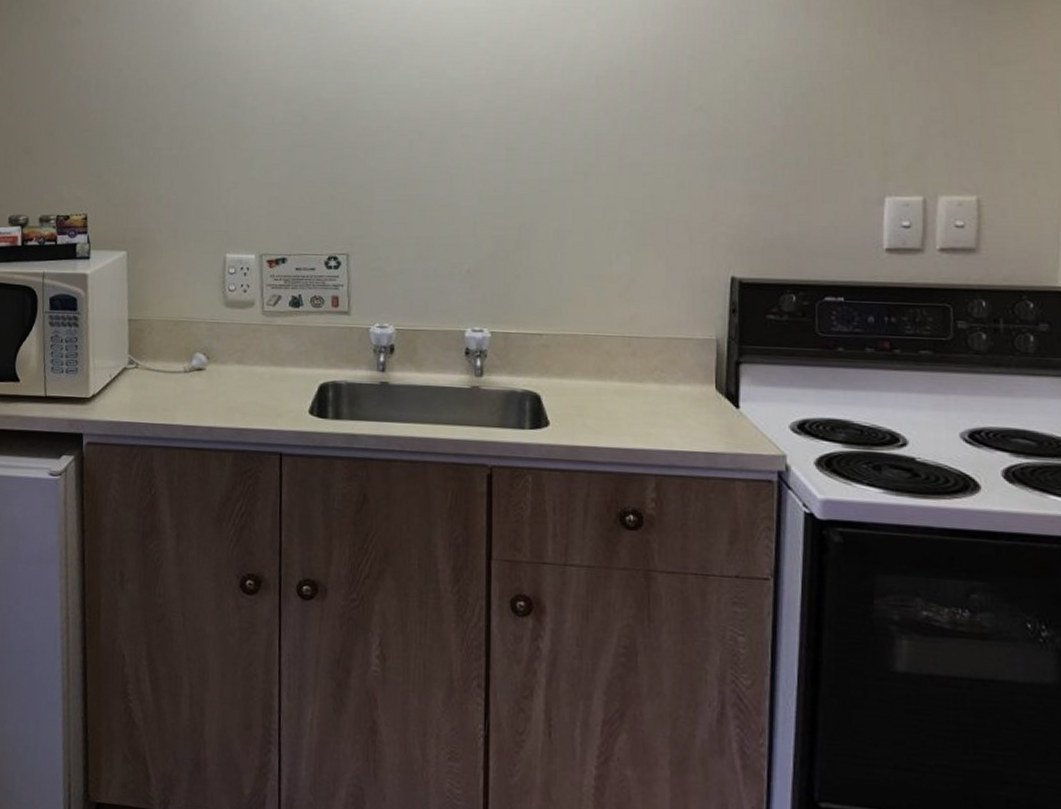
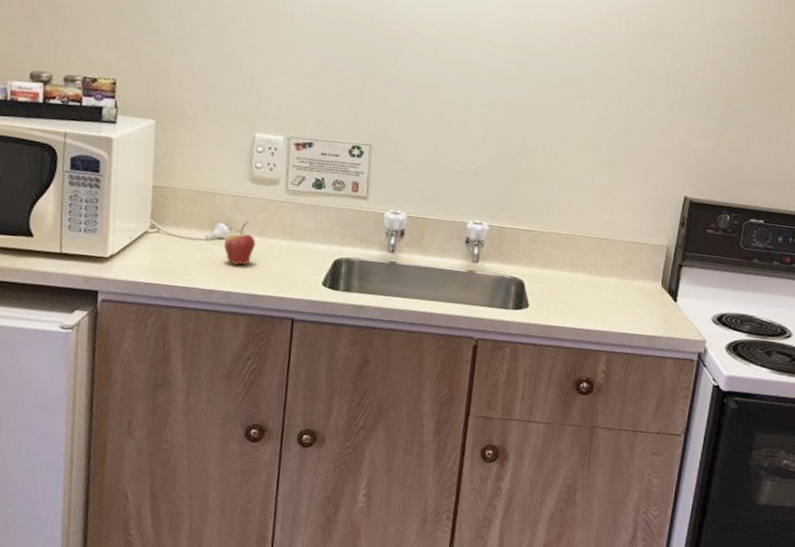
fruit: none [202,348,235,397] -> present [223,220,256,265]

